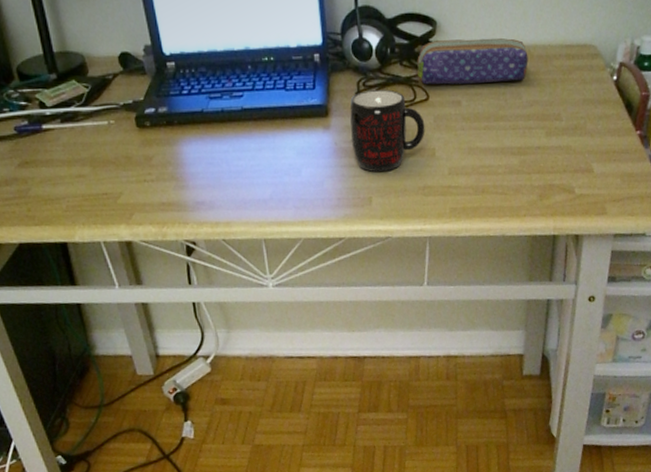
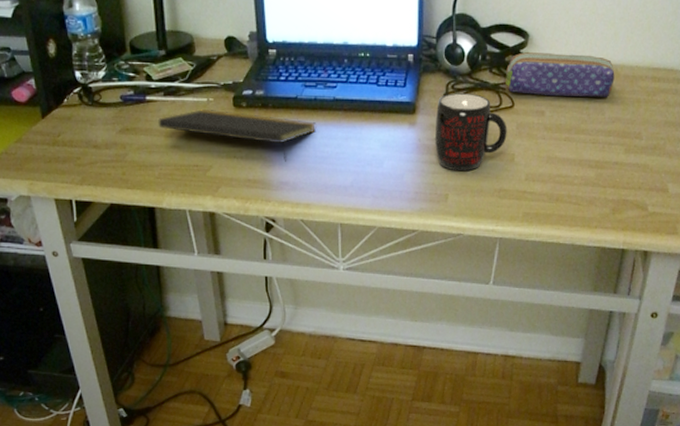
notepad: none [58,132,227,180] -> present [158,109,317,162]

